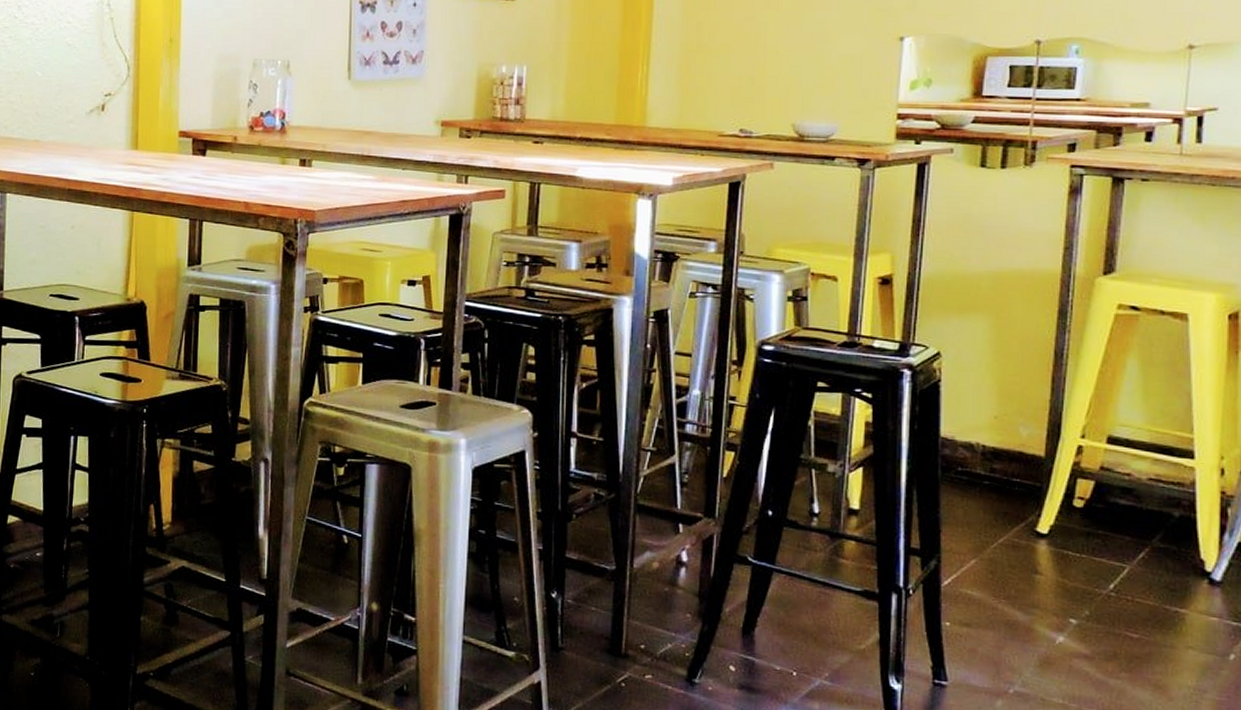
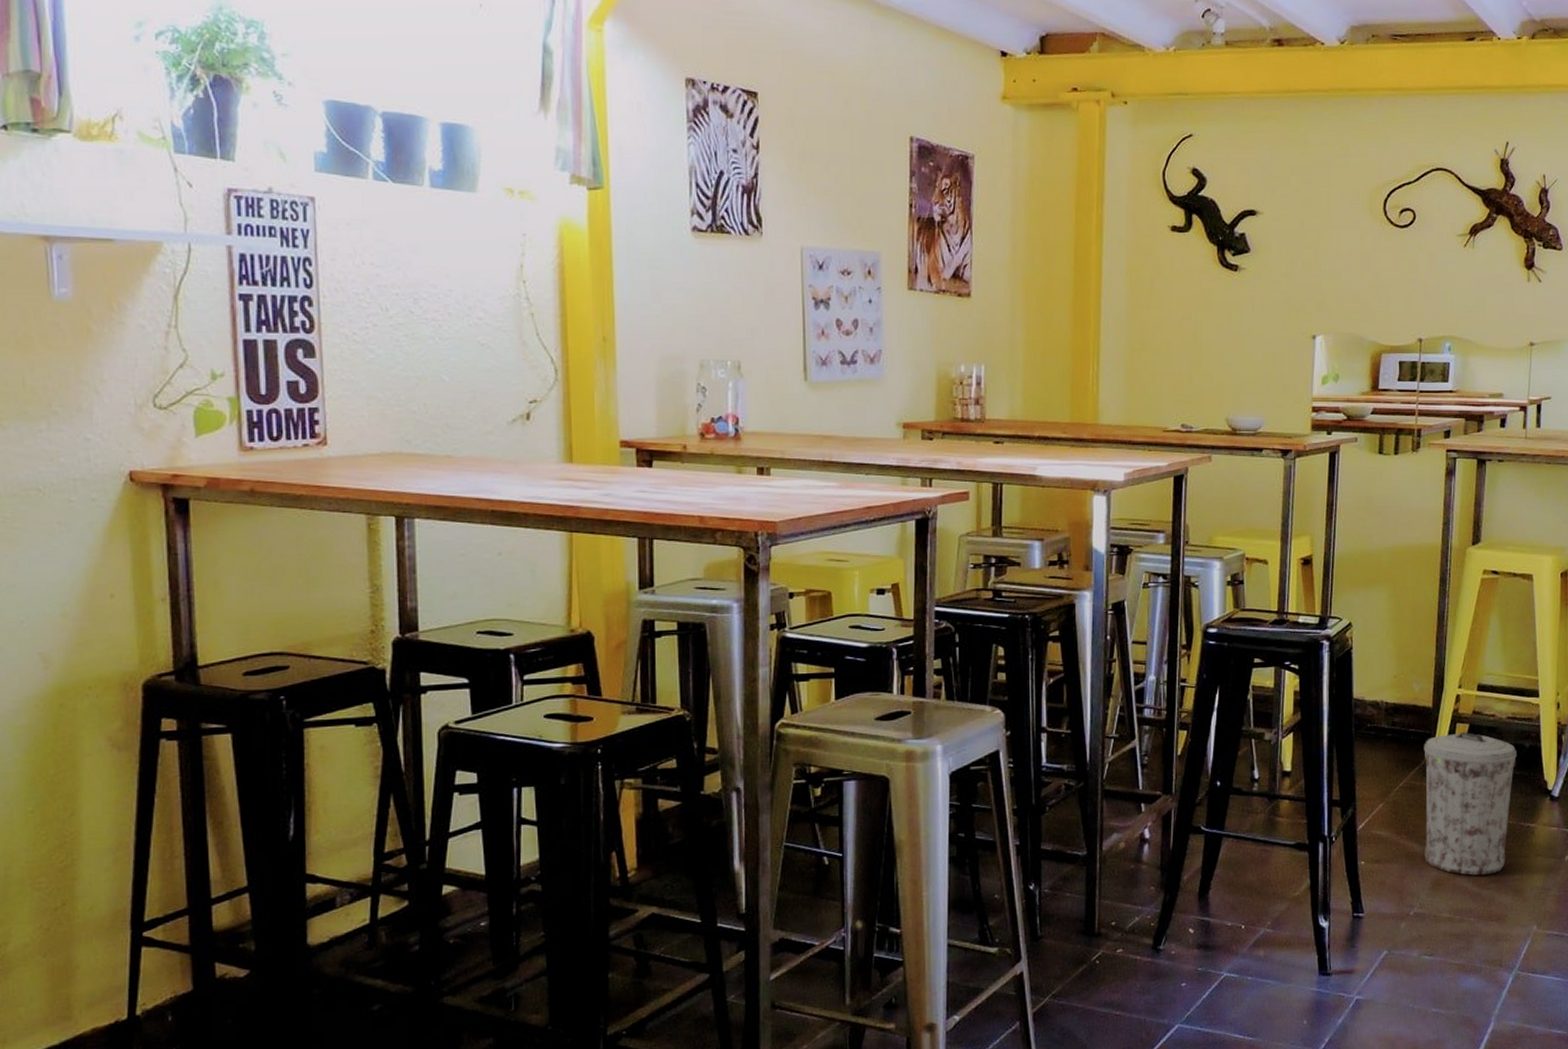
trash can: none [1030,490,1161,662] -> present [1424,732,1517,876]

